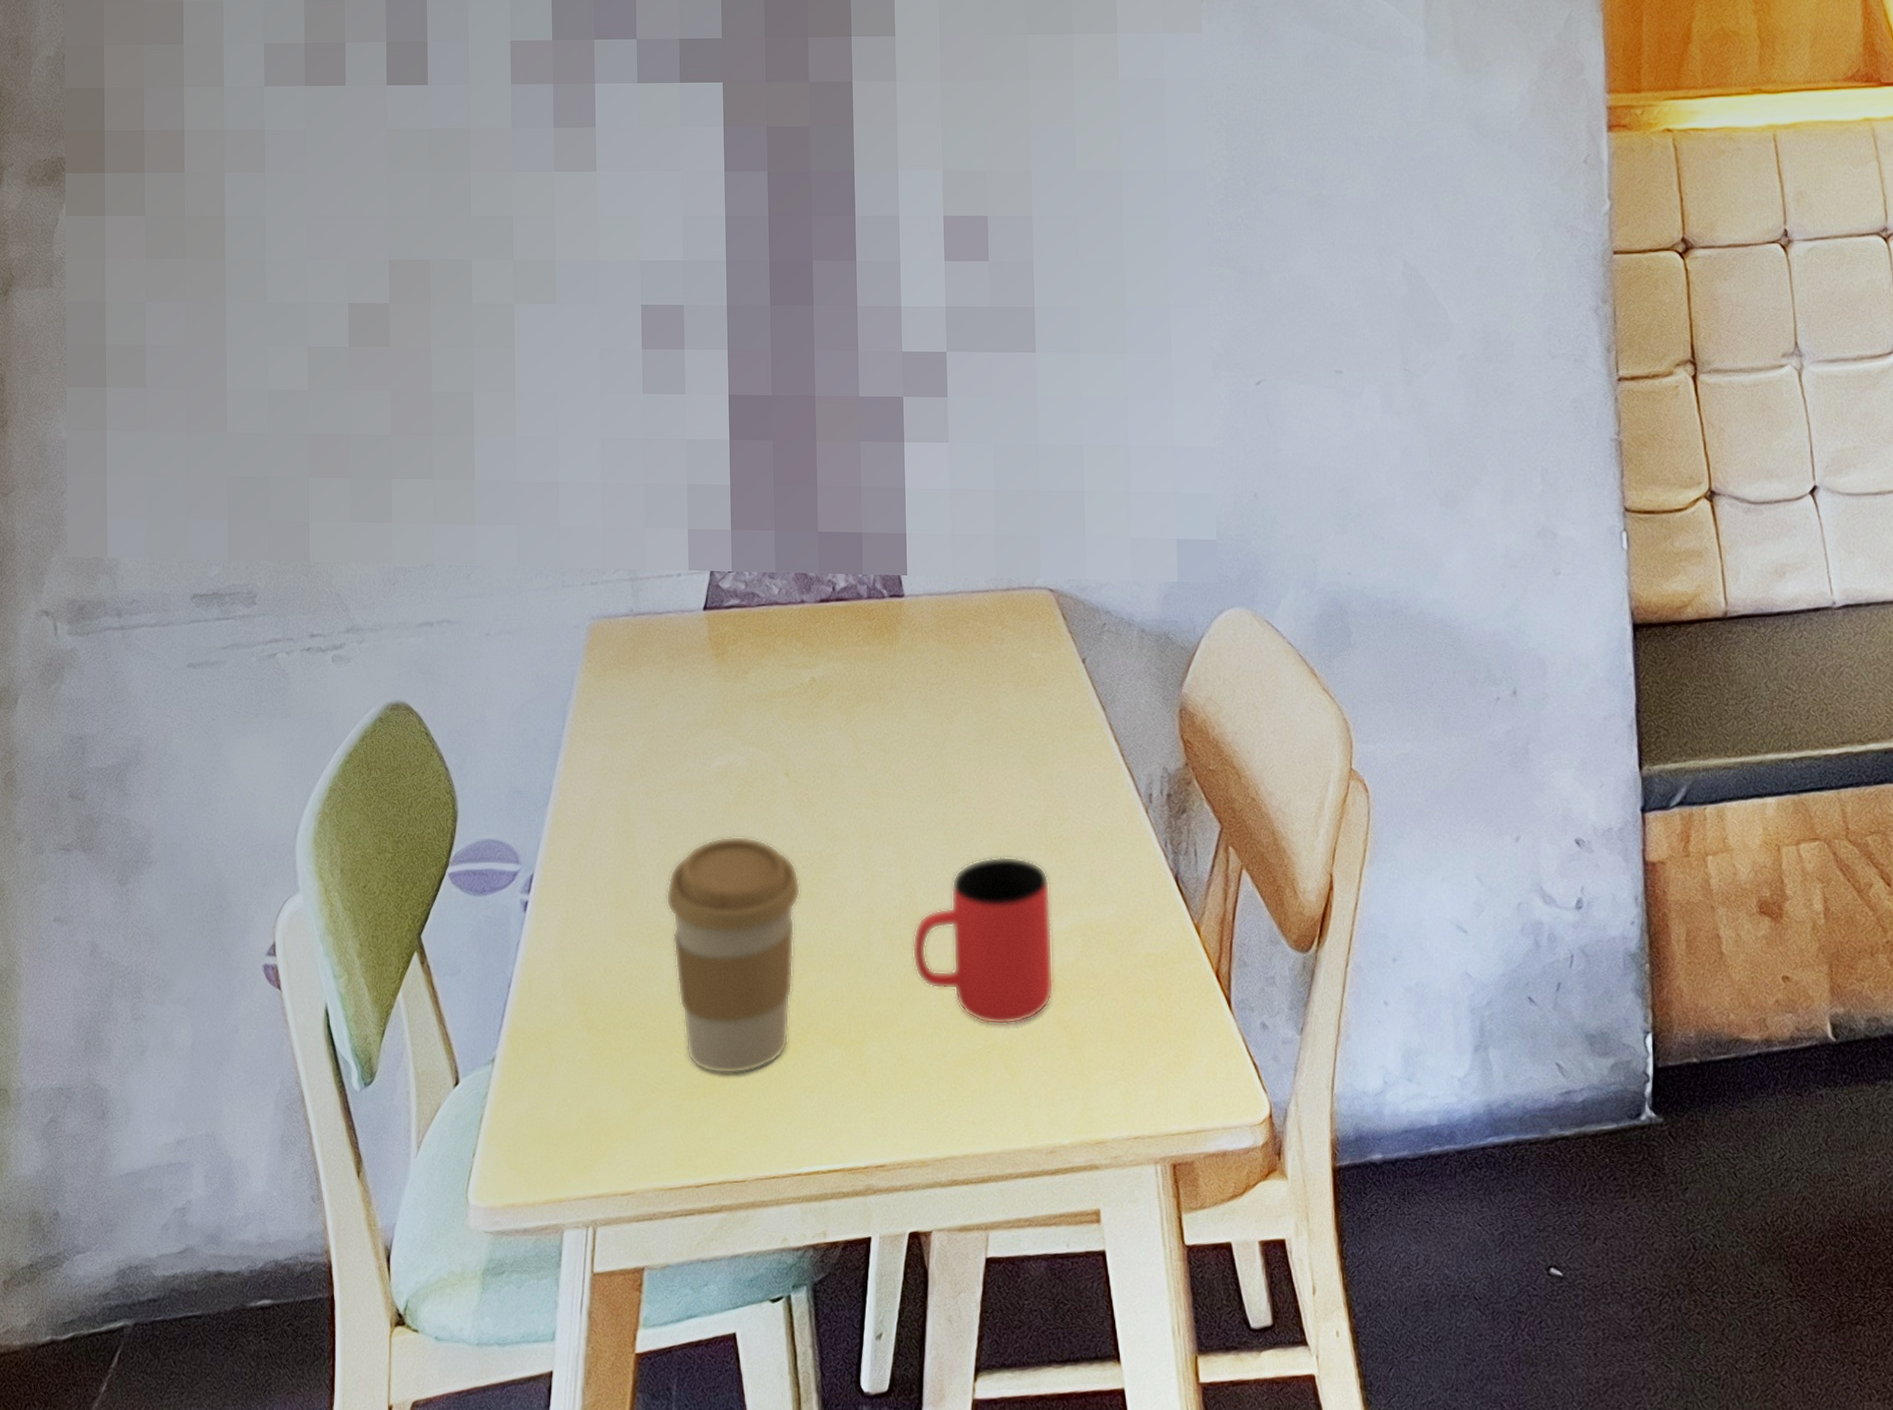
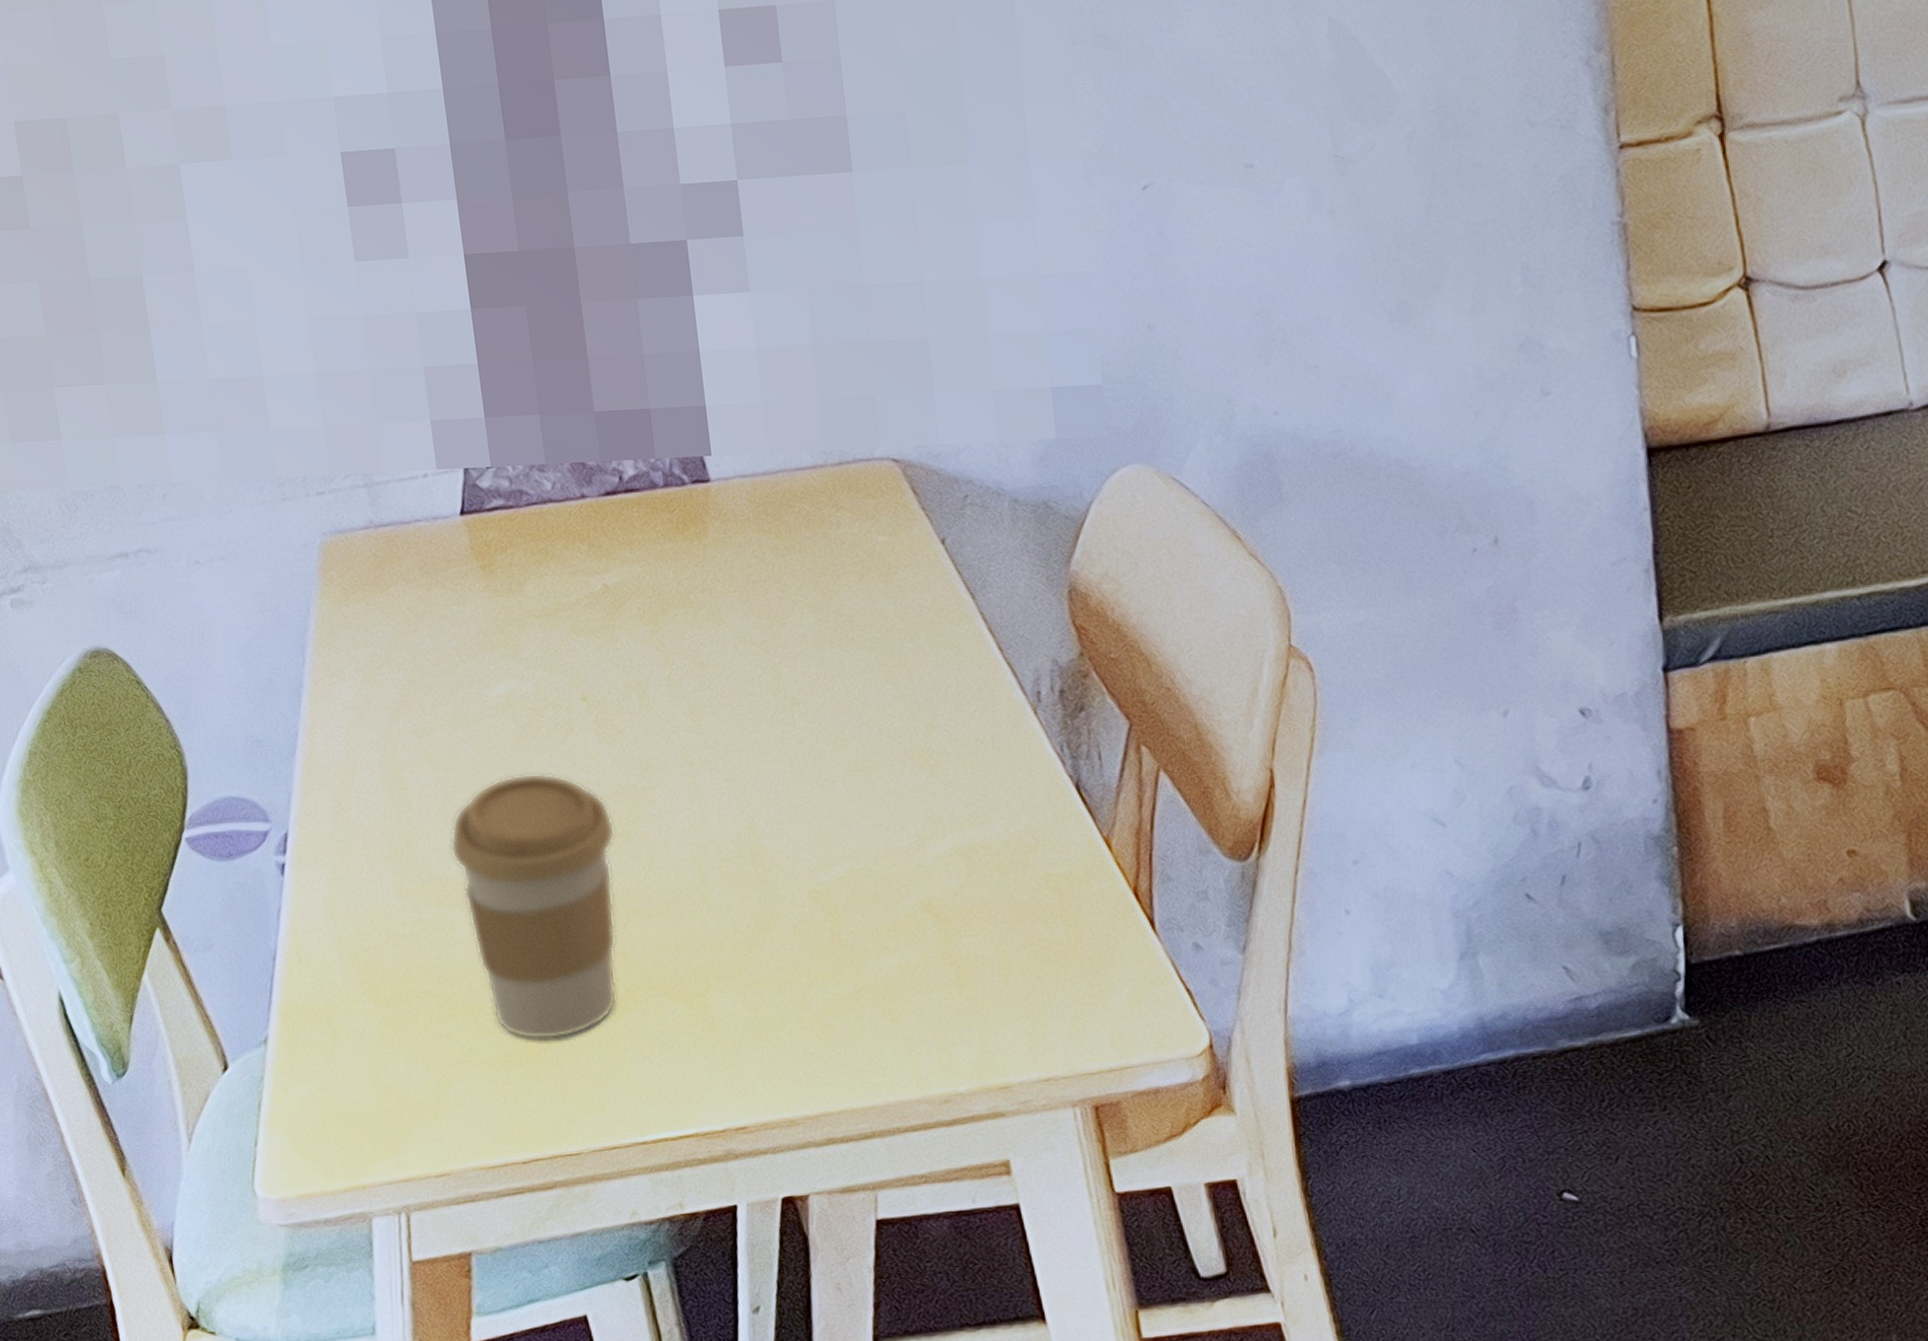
cup: present [912,856,1054,1025] -> none [756,775,935,966]

